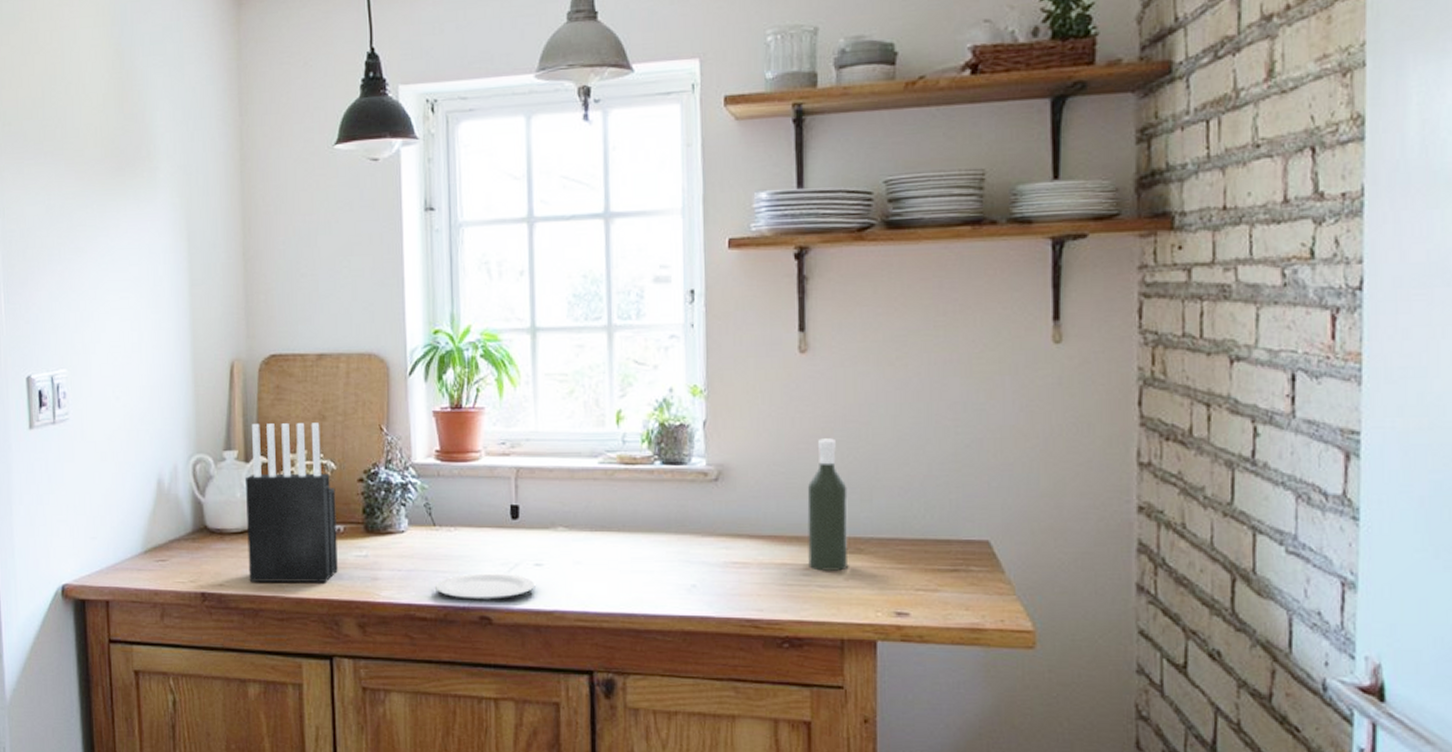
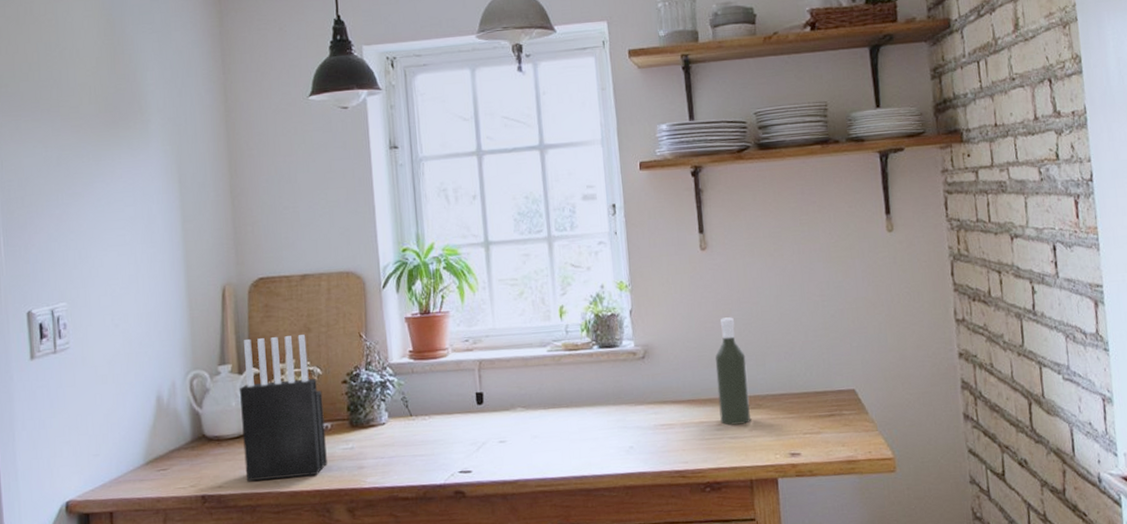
plate: present [435,573,536,601] -> none [415,451,501,479]

